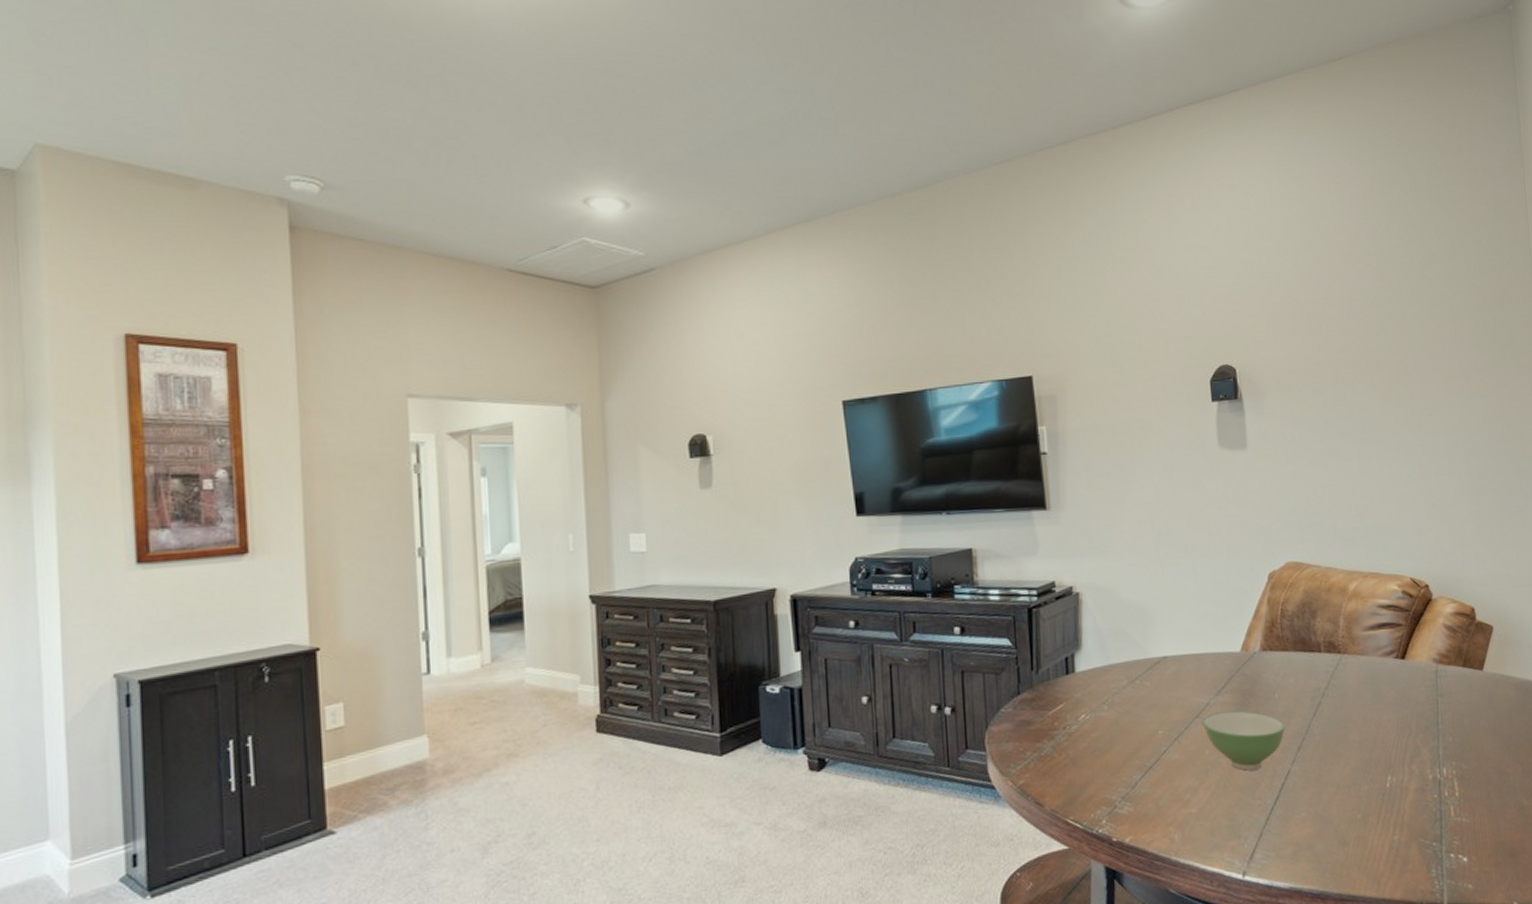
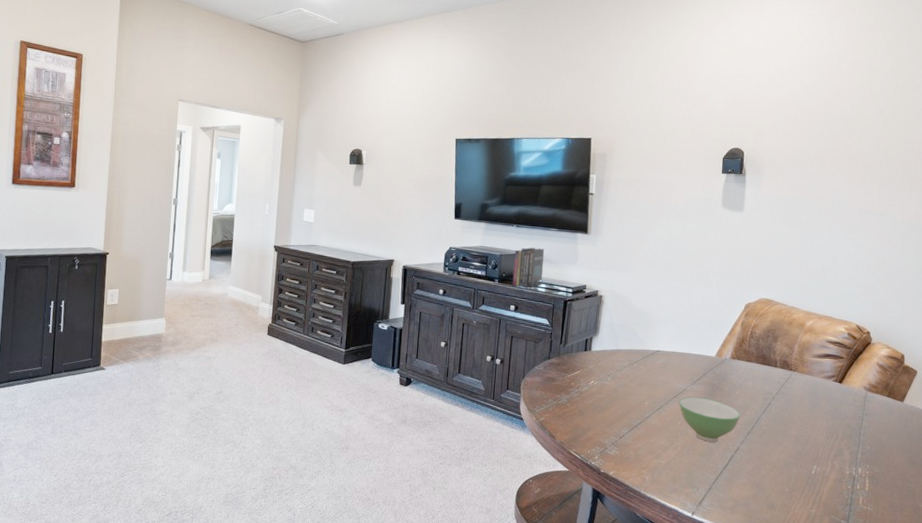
books: none [948,539,994,599] -> present [512,247,545,288]

